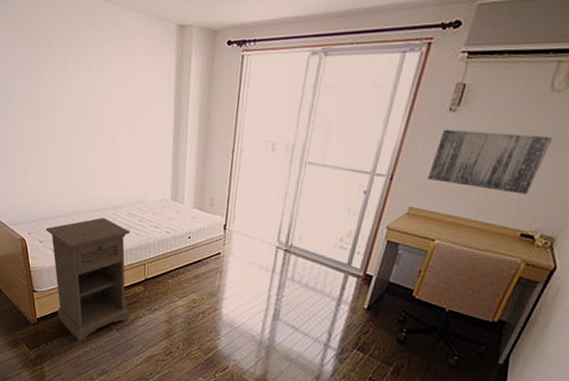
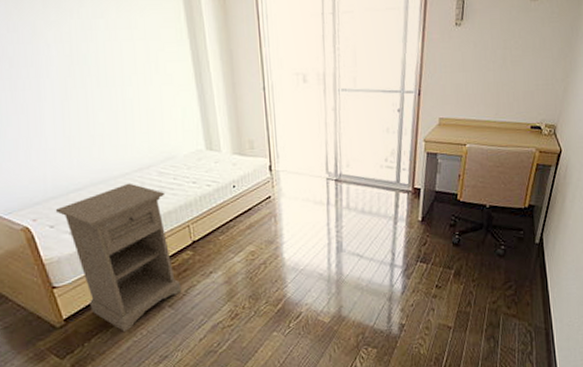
wall art: present [427,129,553,195] -> none [449,39,539,92]

